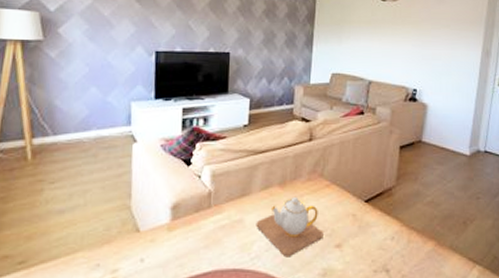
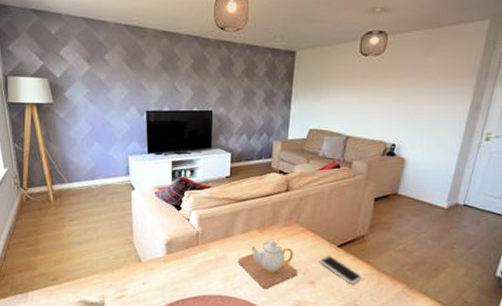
smartphone: none [346,213,391,244] -> present [319,256,362,284]

